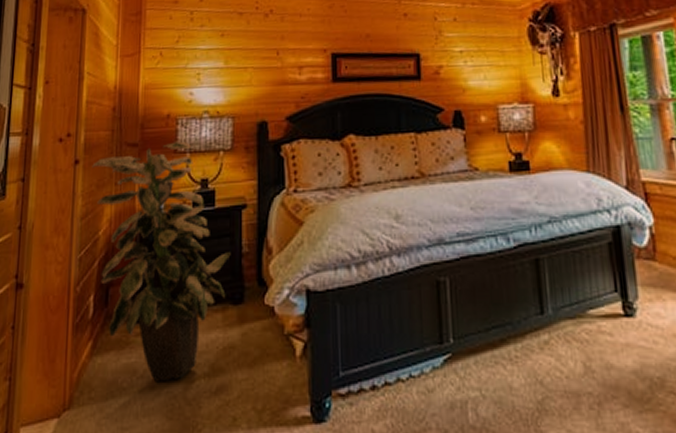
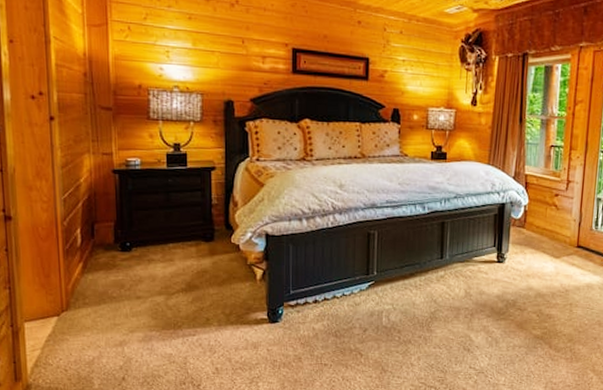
indoor plant: present [92,141,231,382] -> none [67,109,202,294]

